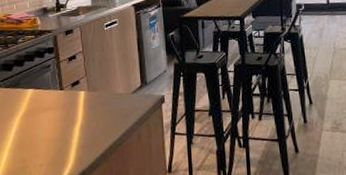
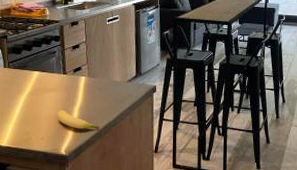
banana: none [56,130,105,151] -> present [57,110,100,129]

